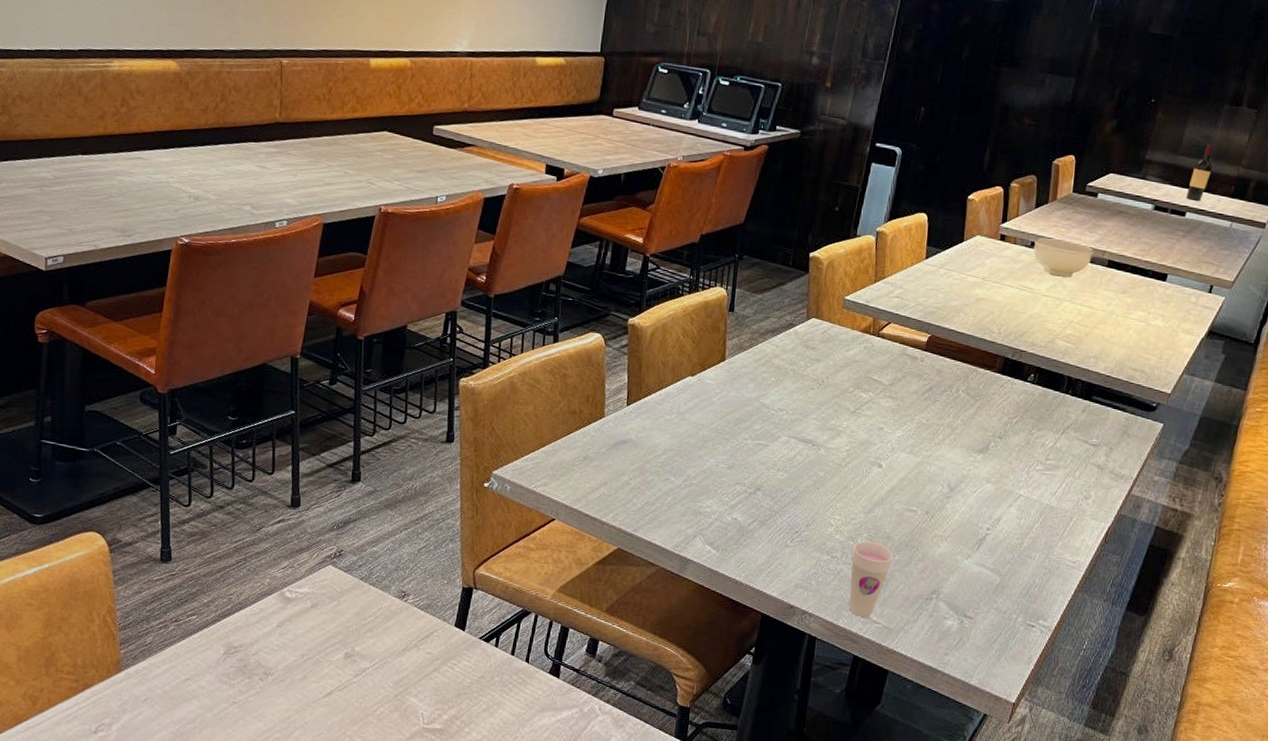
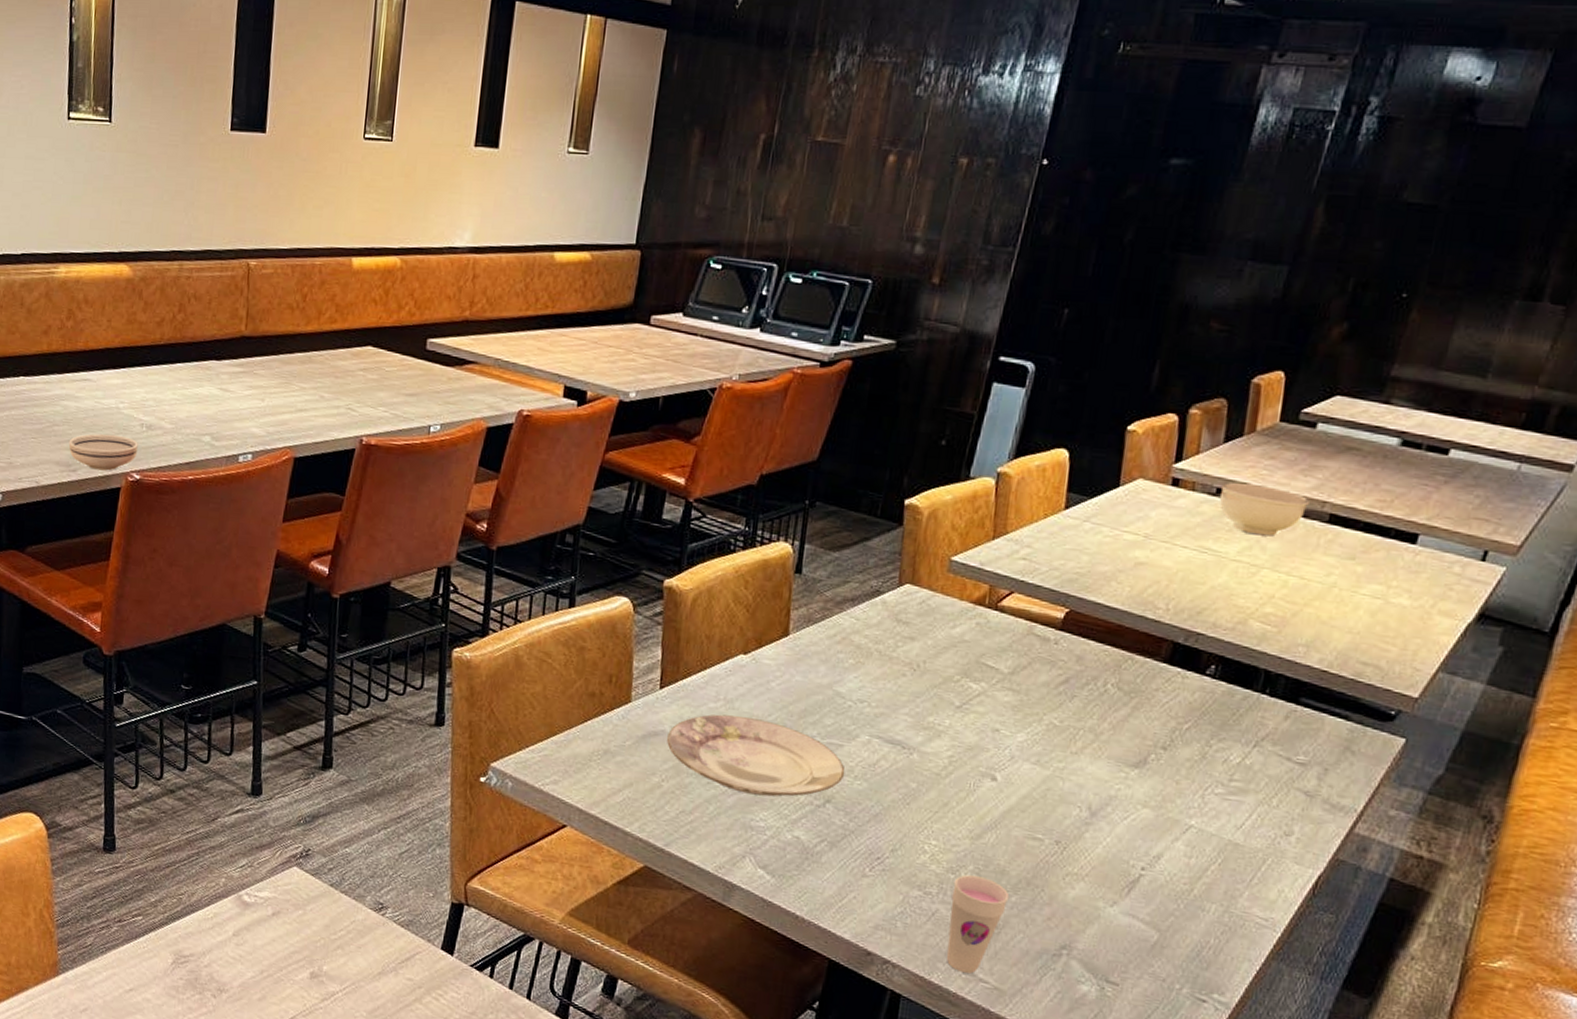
bowl: none [124,204,187,236] -> present [68,433,138,471]
plate: none [633,424,771,488] -> present [667,714,846,797]
wine bottle: present [1186,144,1214,202] -> none [1450,355,1496,435]

